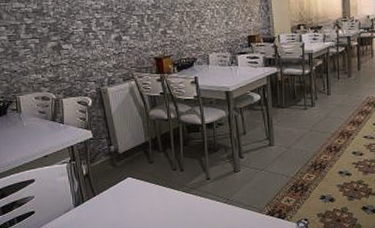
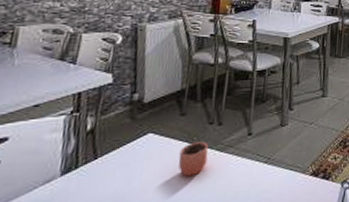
cocoa: none [154,174,177,212] -> present [178,128,209,177]

